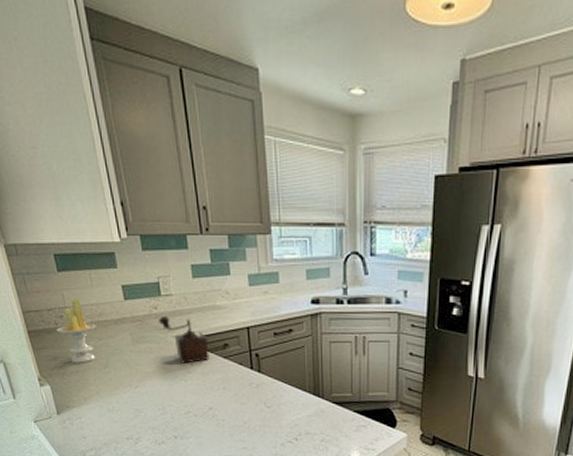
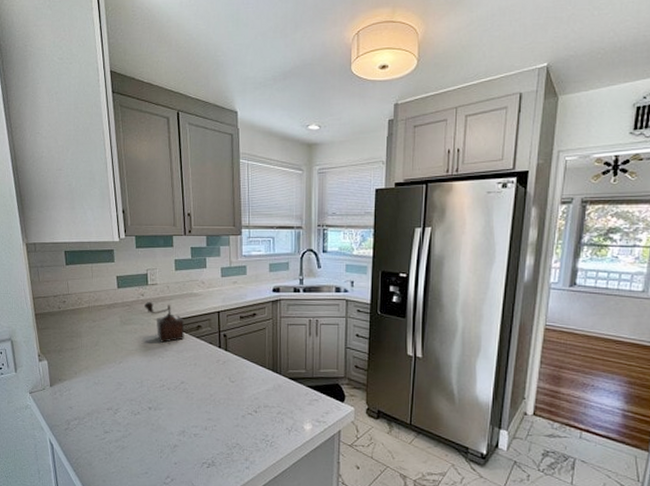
candle: present [56,298,96,363] -> none [59,287,92,342]

